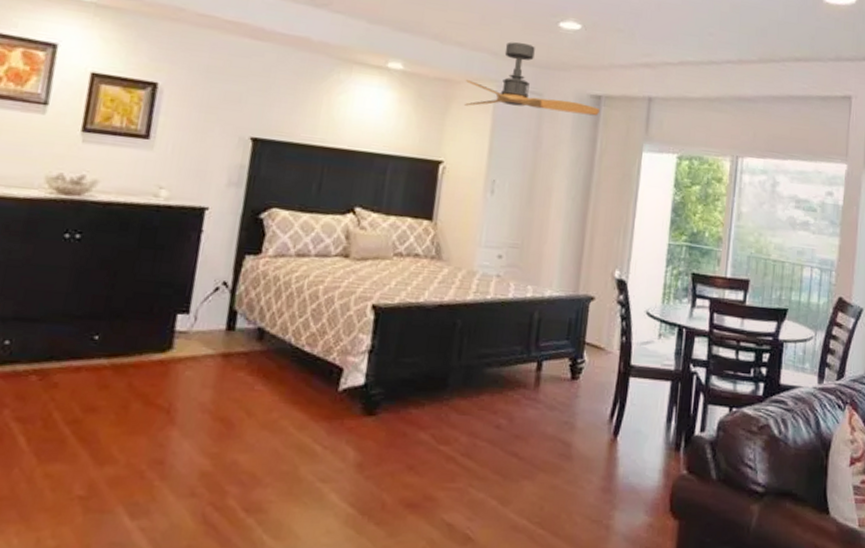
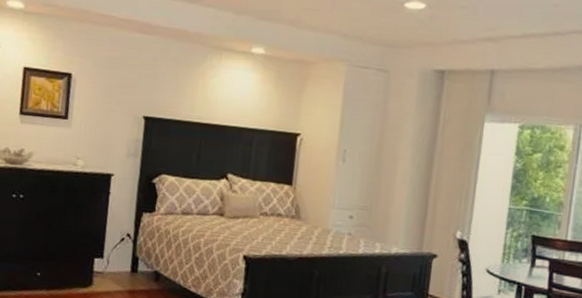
ceiling fan: present [465,42,599,116] -> none [319,24,443,90]

